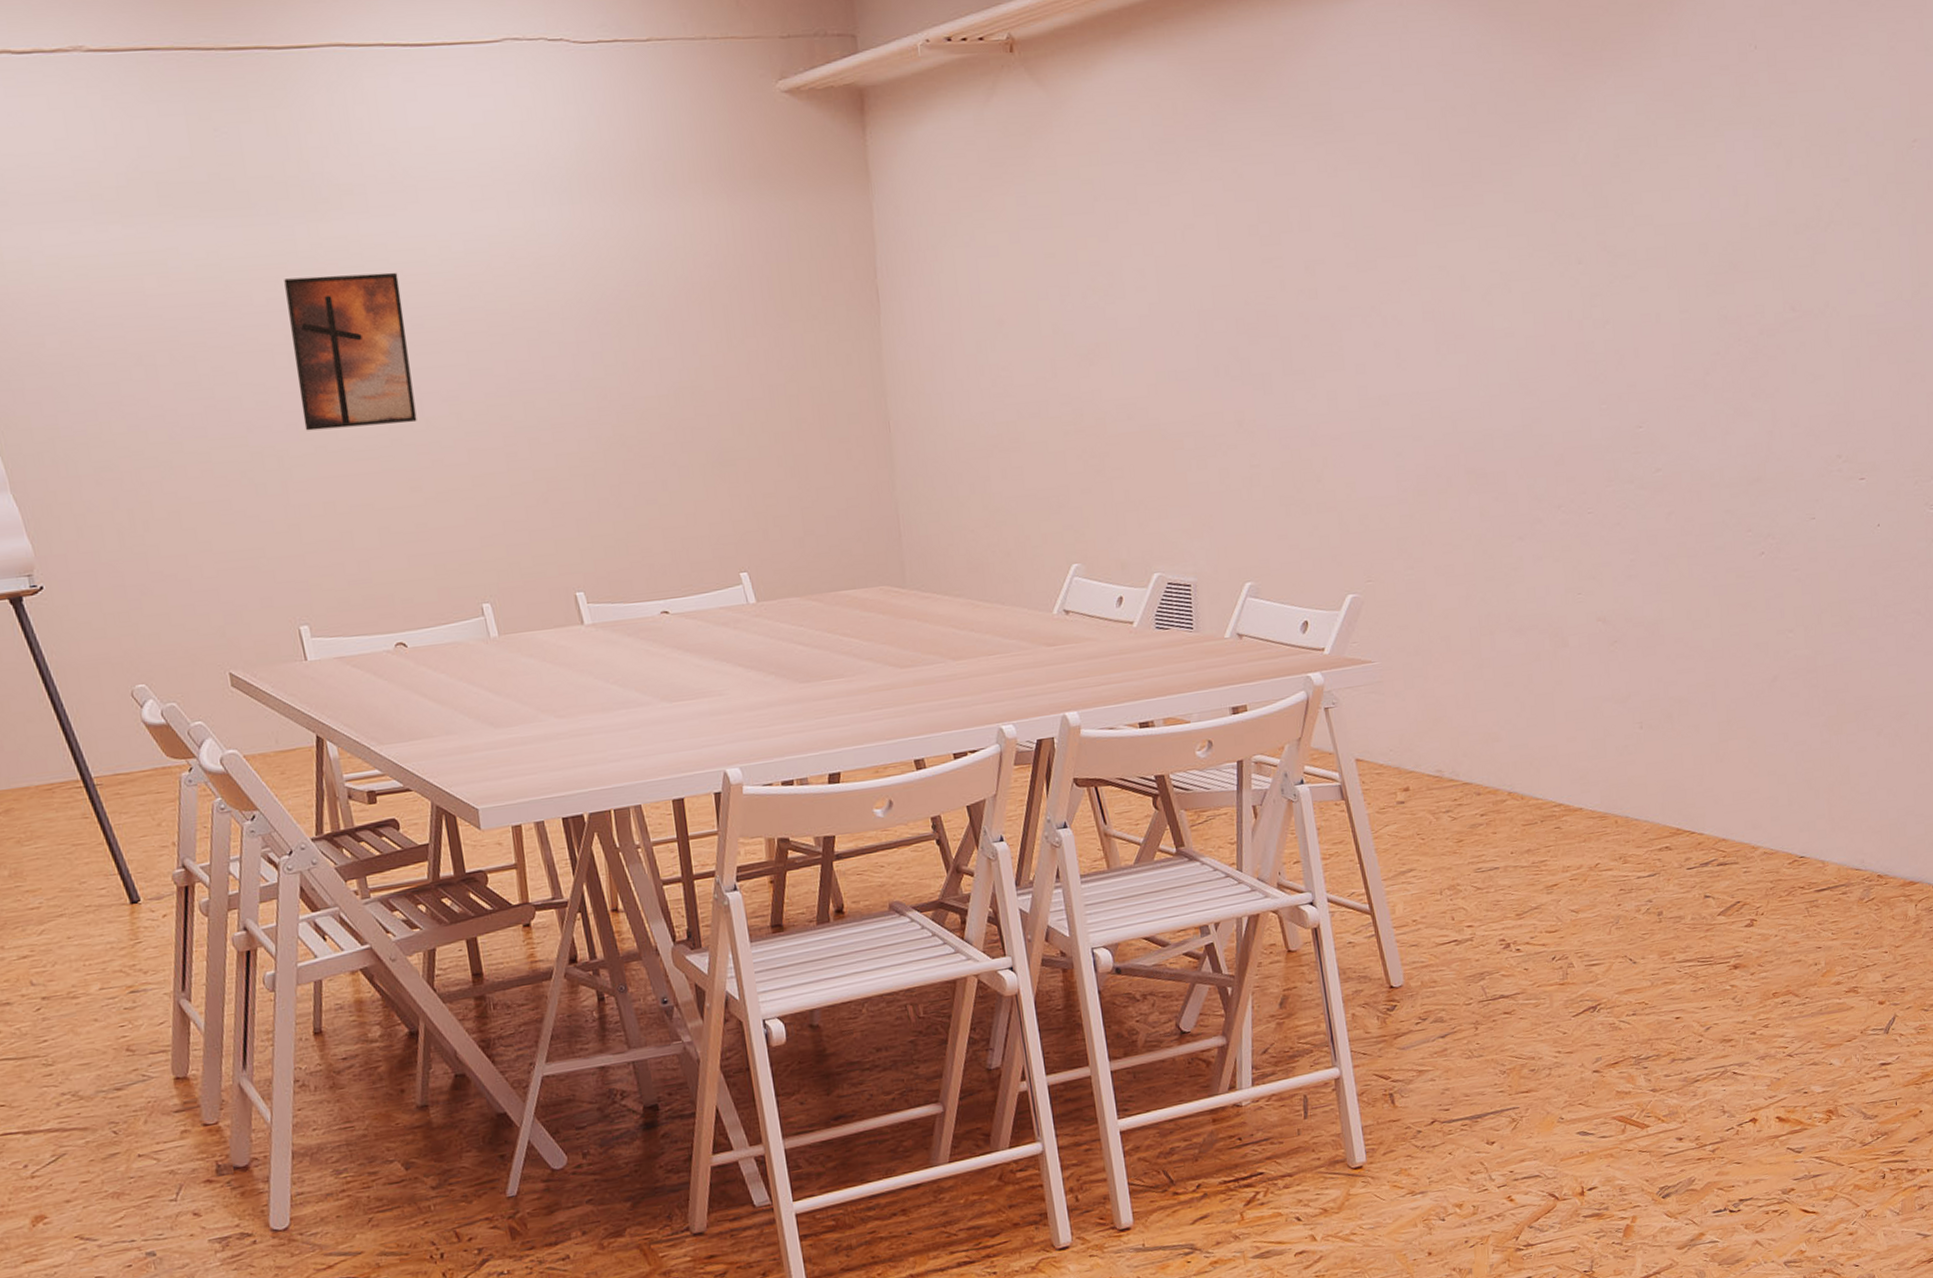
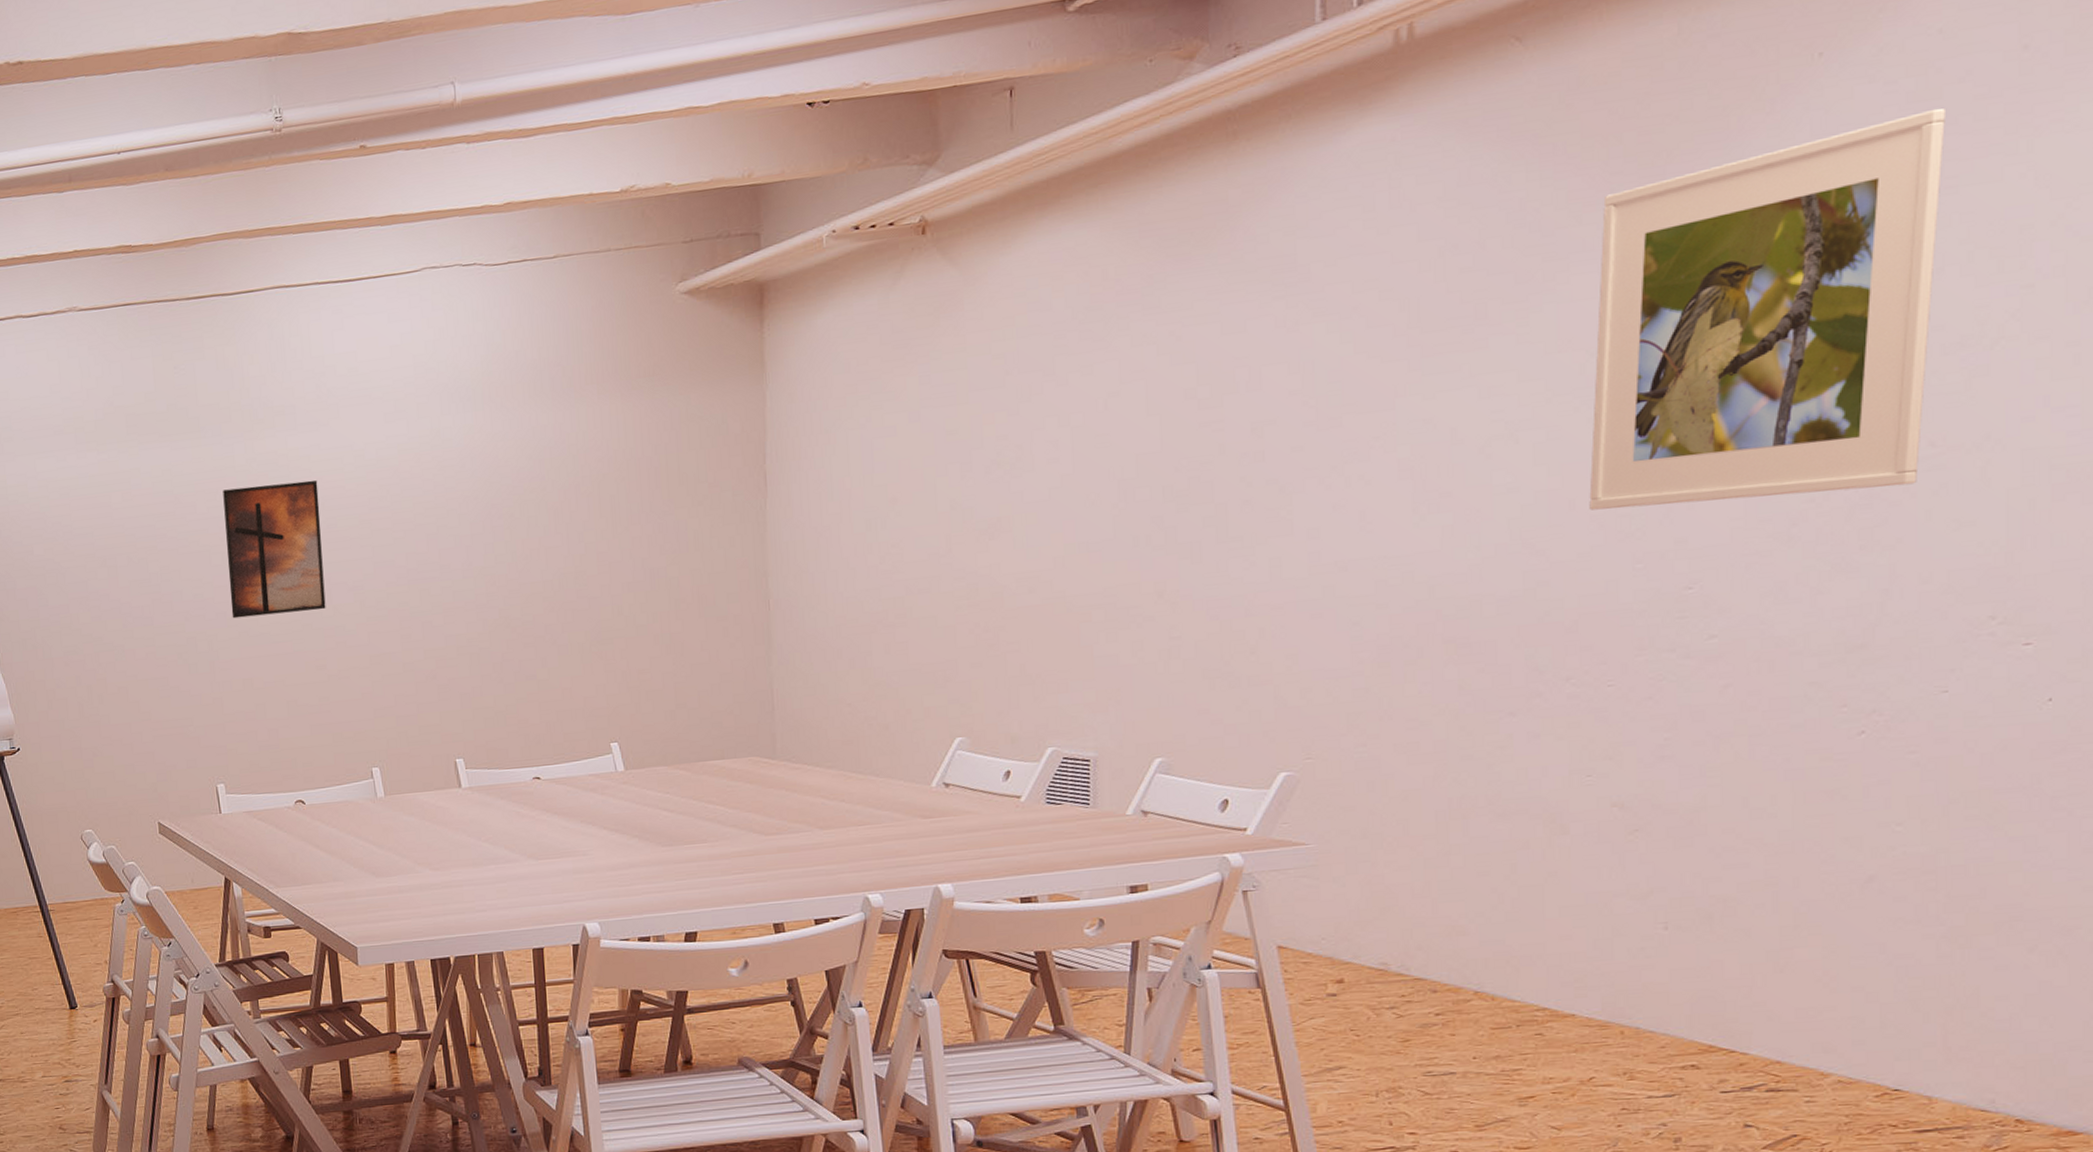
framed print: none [1559,24,1786,356] -> present [1589,108,1945,511]

